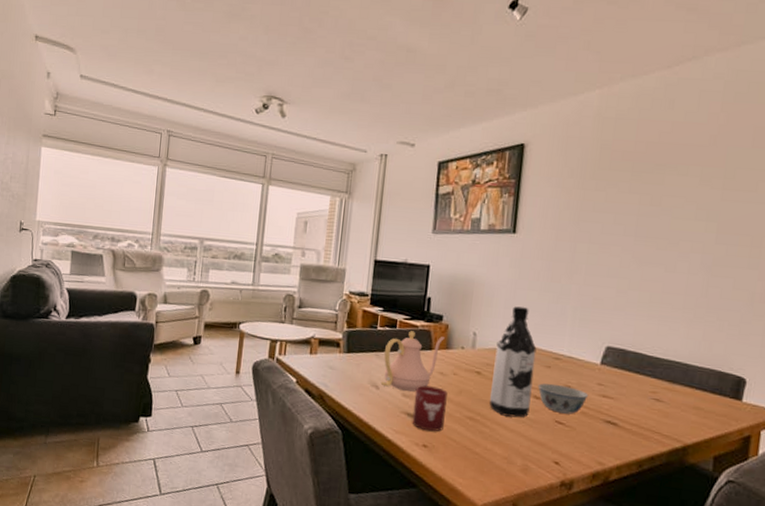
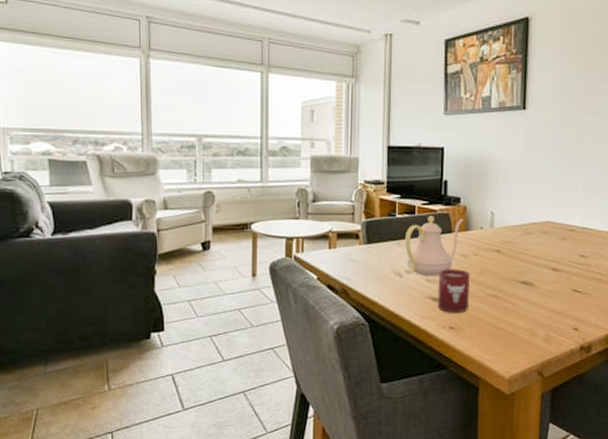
water bottle: present [489,306,537,418] -> none [511,183,552,291]
bowl: present [538,383,589,415] -> none [555,254,602,282]

